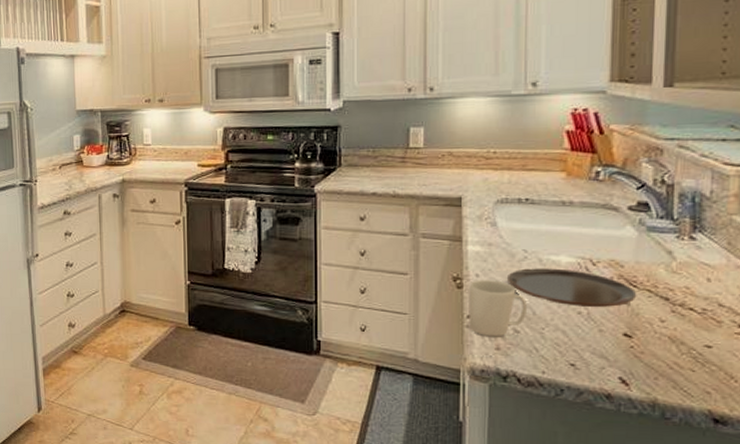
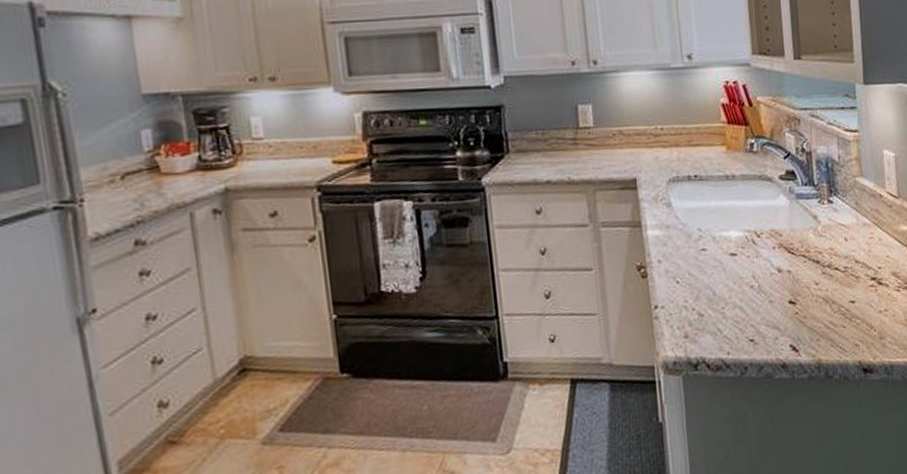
mug: present [468,280,528,337] -> none [653,264,709,326]
plate: present [507,268,637,307] -> none [687,244,796,281]

